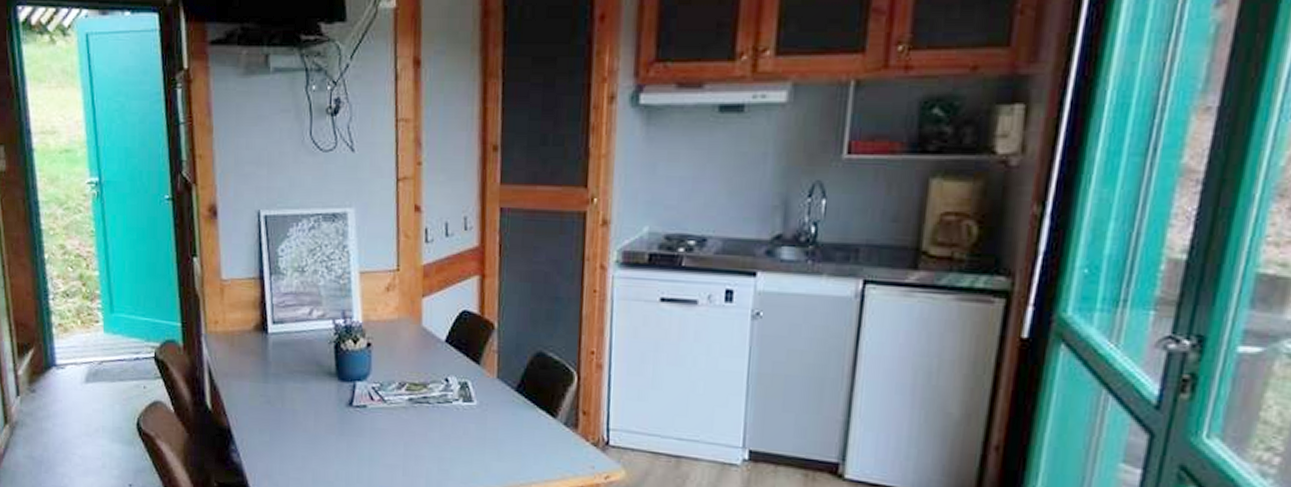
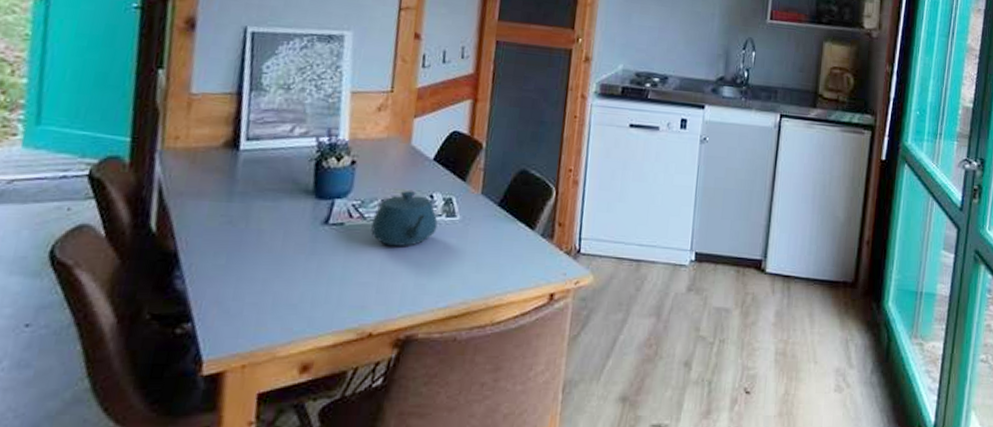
teapot: none [392,374,455,431] -> present [371,191,438,246]

